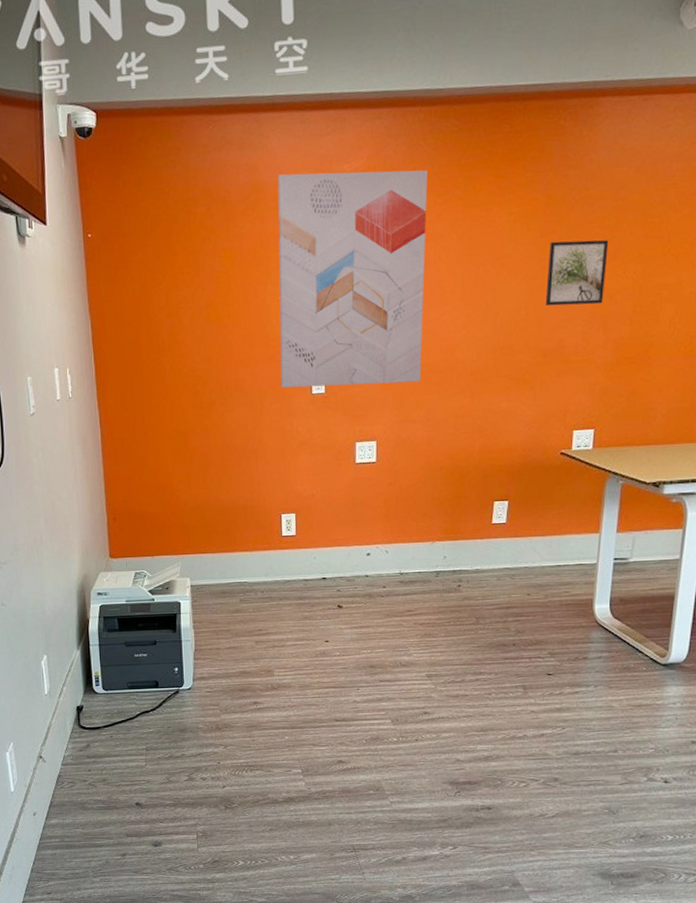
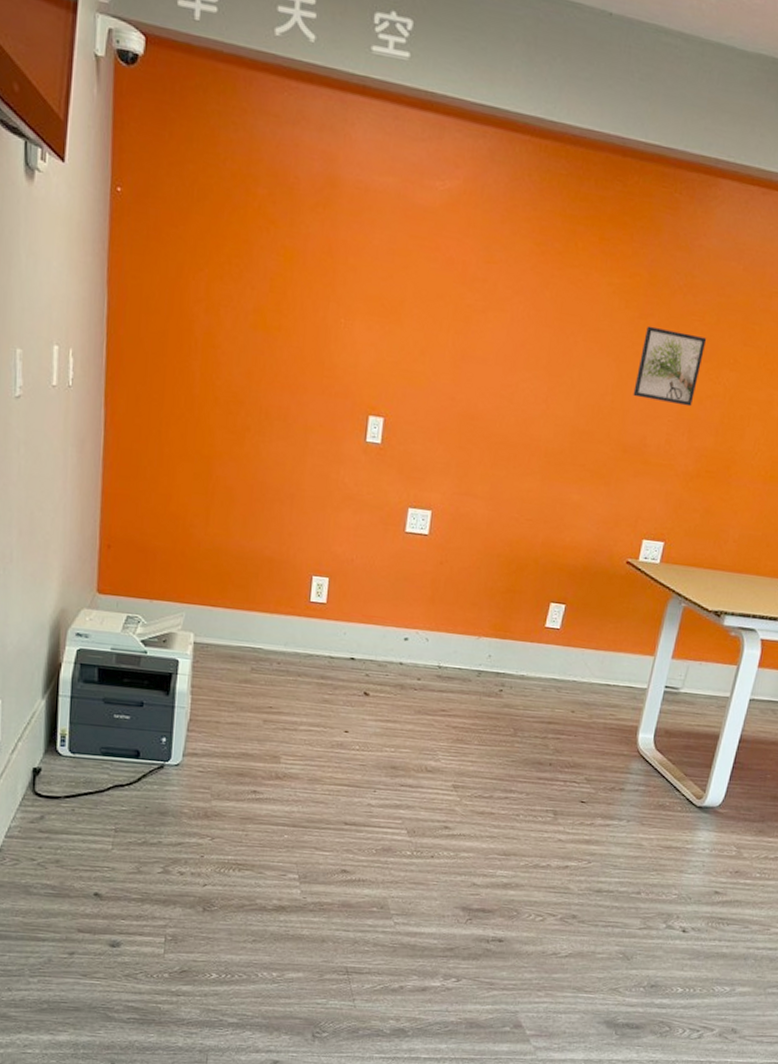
wall art: present [277,169,428,388] -> none [330,173,528,453]

